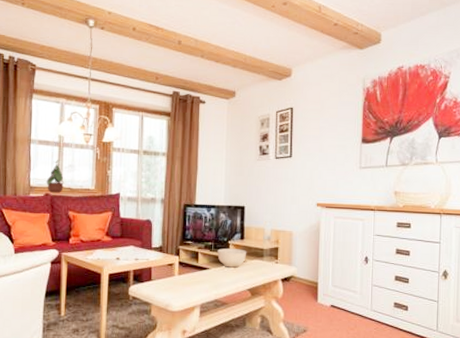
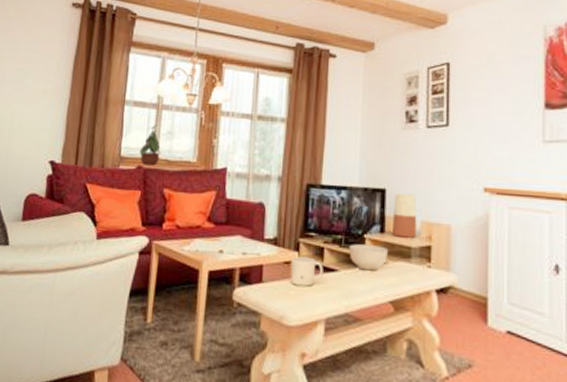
mug: none [173,259,198,282] -> present [290,256,323,287]
vase: none [250,209,268,242] -> present [393,192,417,238]

